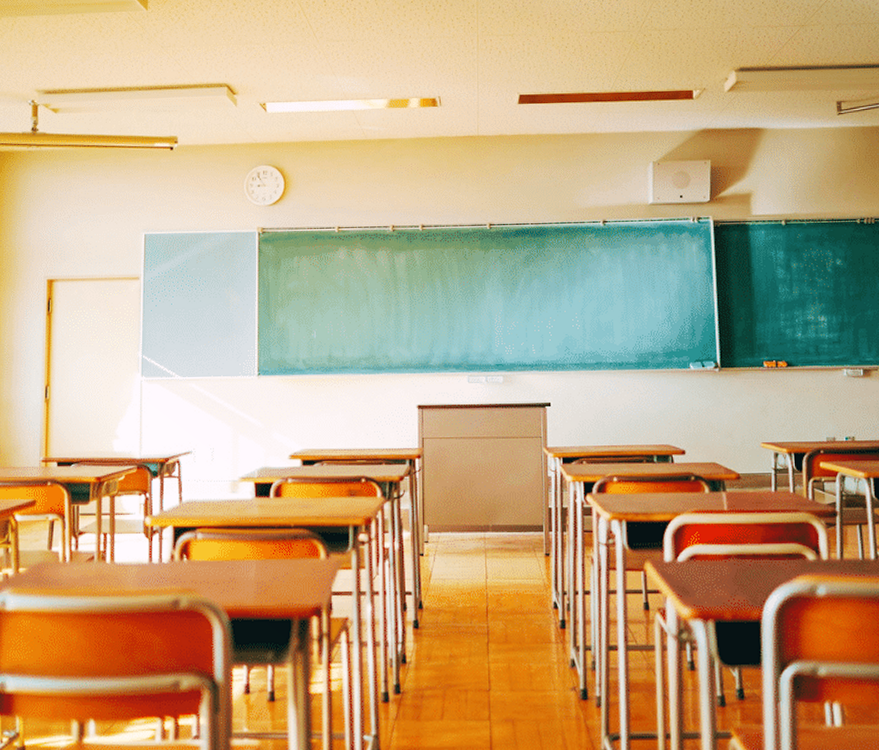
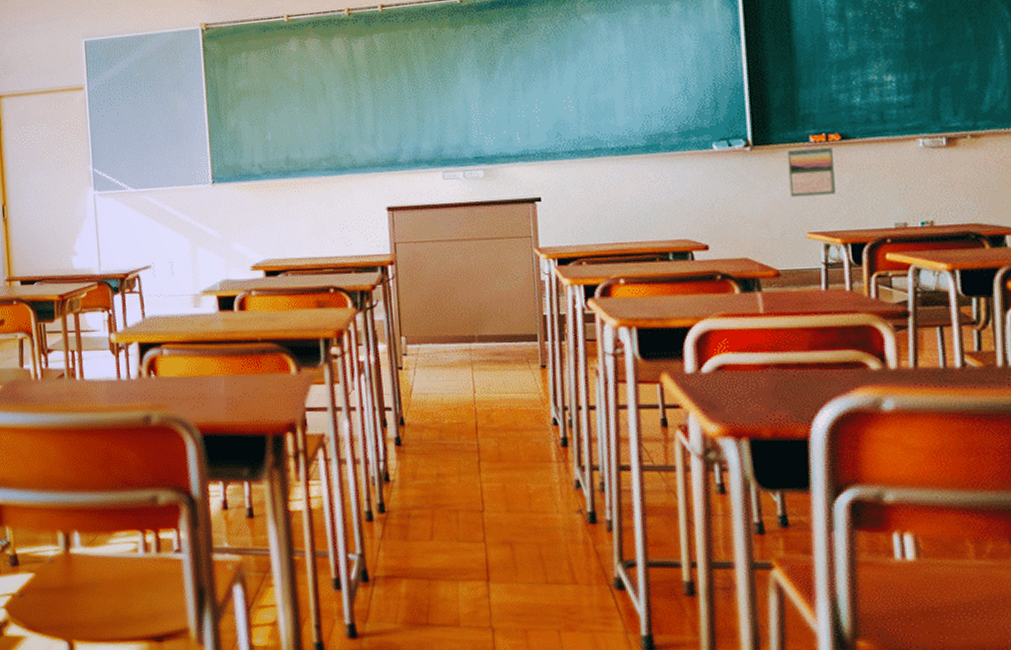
calendar: none [746,370,783,412] -> present [787,146,835,197]

